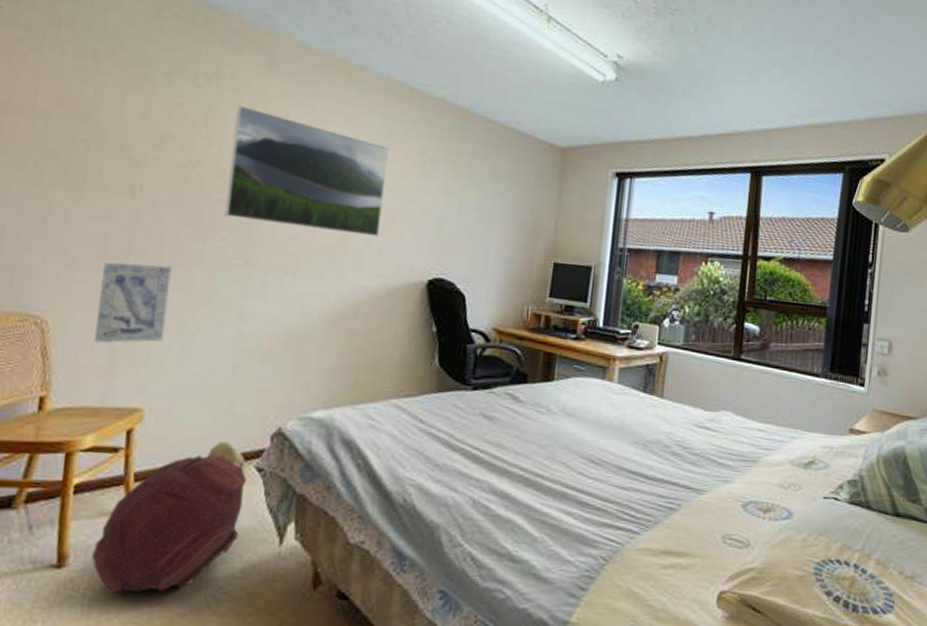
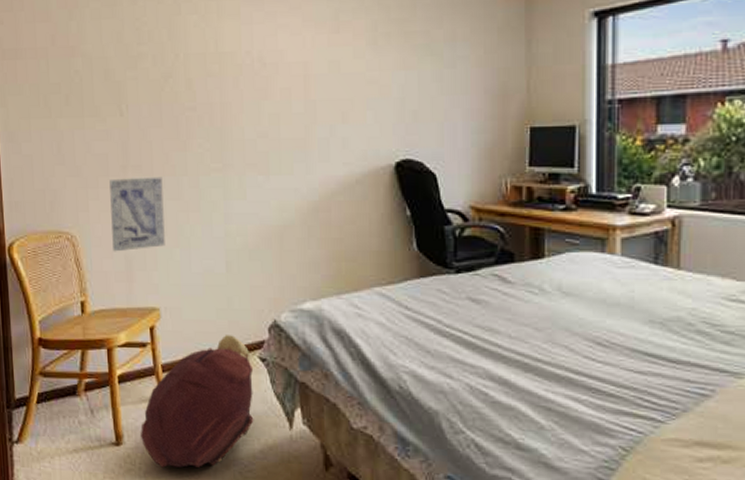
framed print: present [224,105,388,237] -> none [194,13,340,125]

